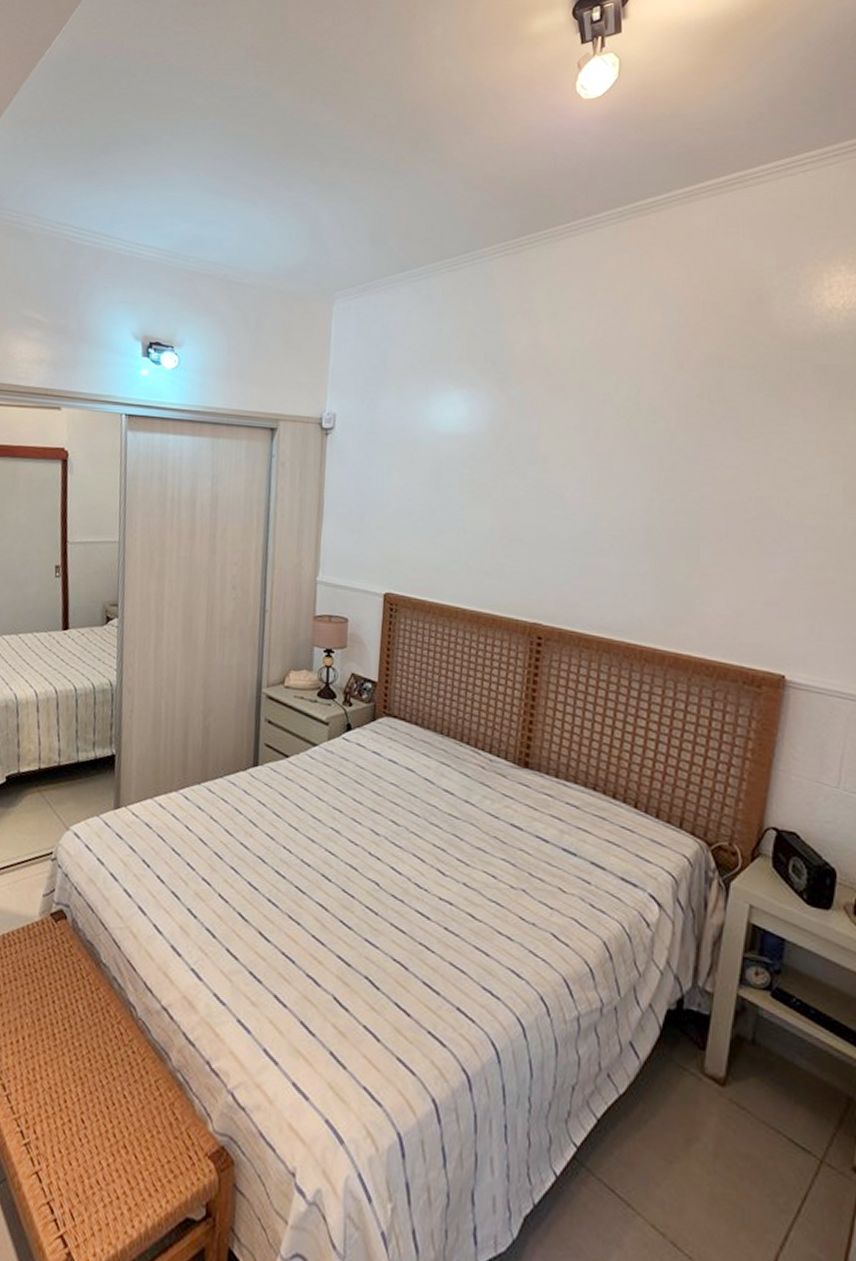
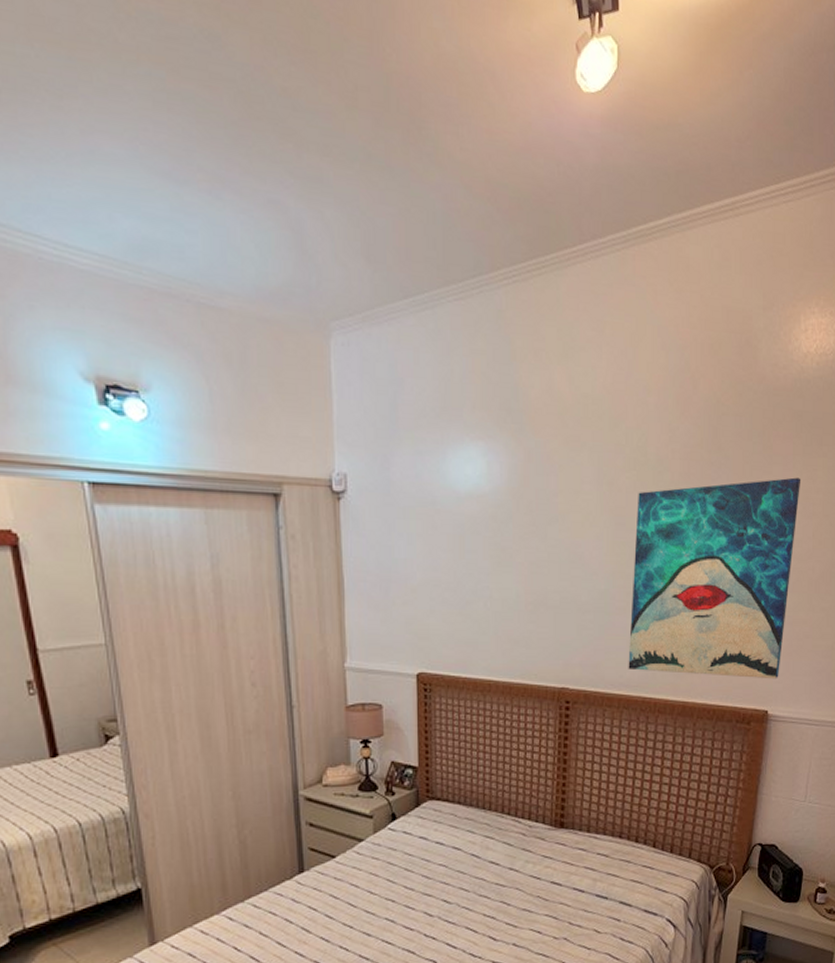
wall art: none [610,430,827,642] -> present [628,477,801,679]

